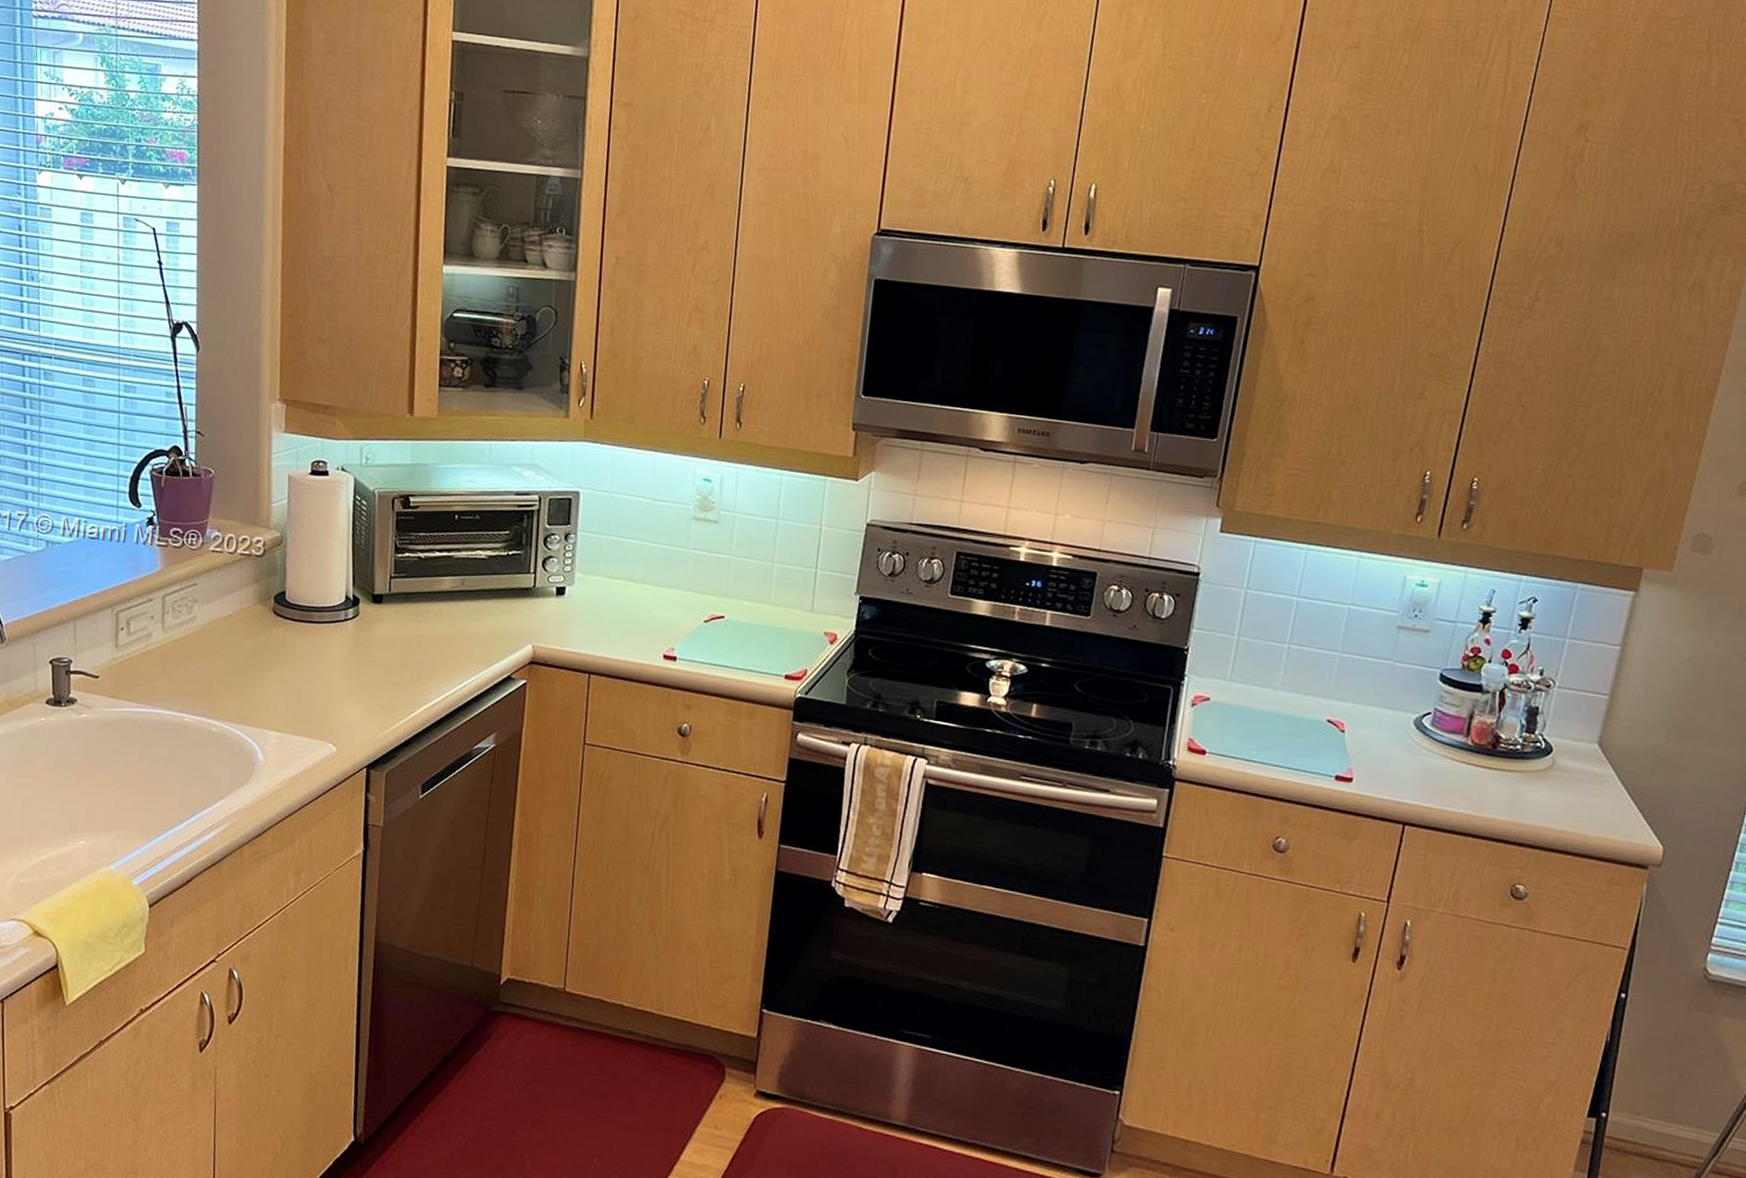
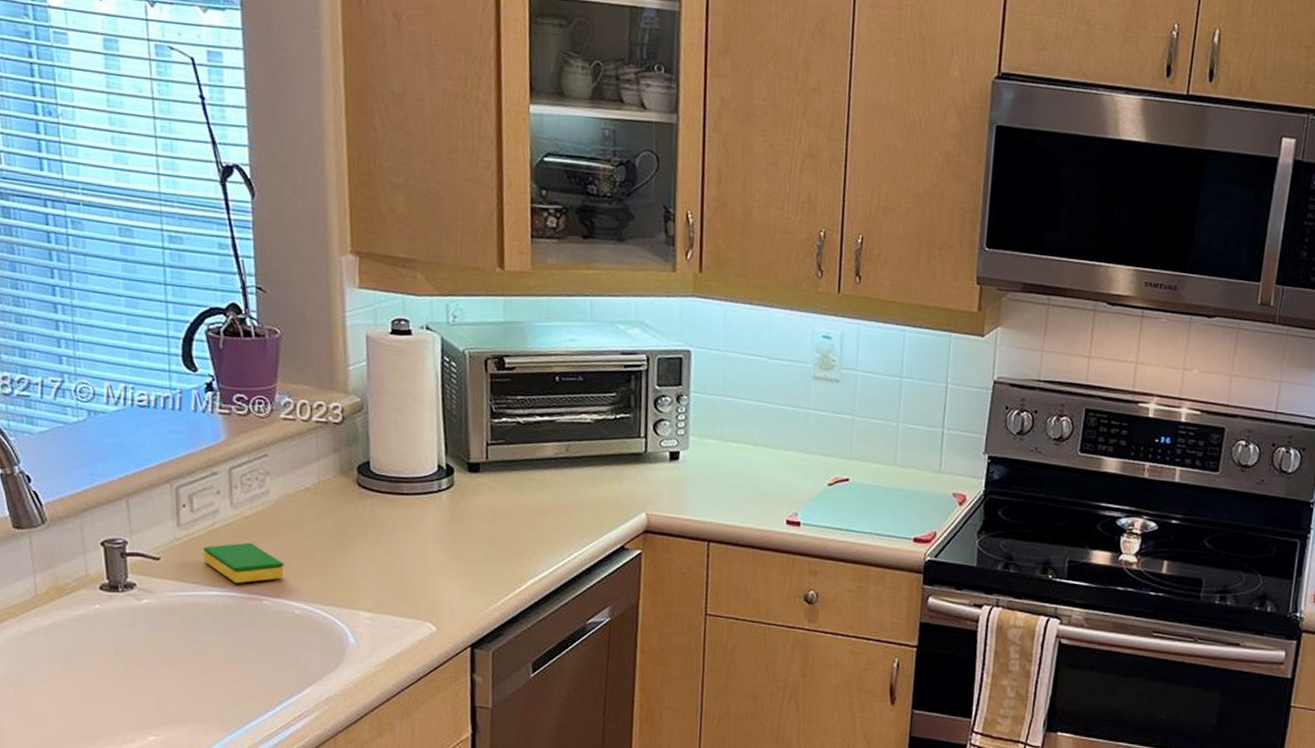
dish sponge: none [136,664,206,702] -> present [203,542,285,583]

